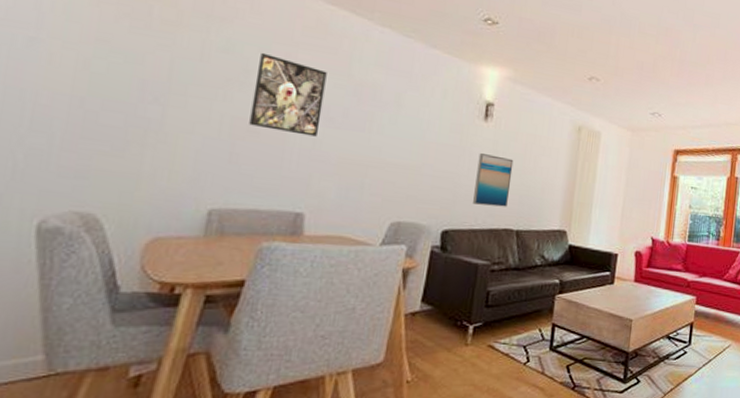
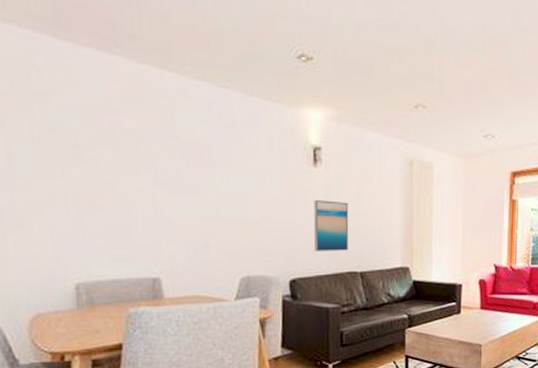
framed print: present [249,52,327,137] -> none [86,124,157,203]

